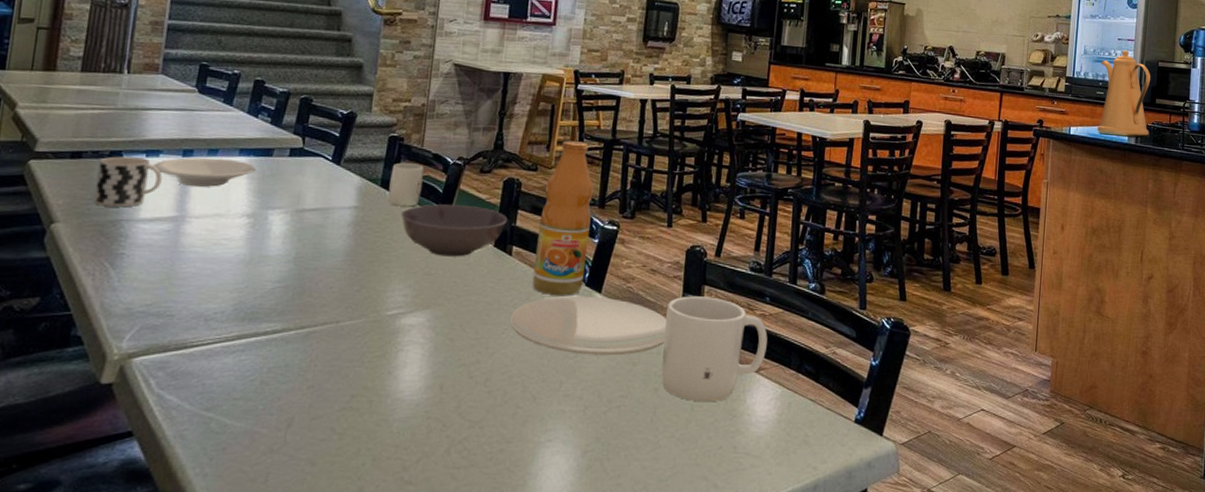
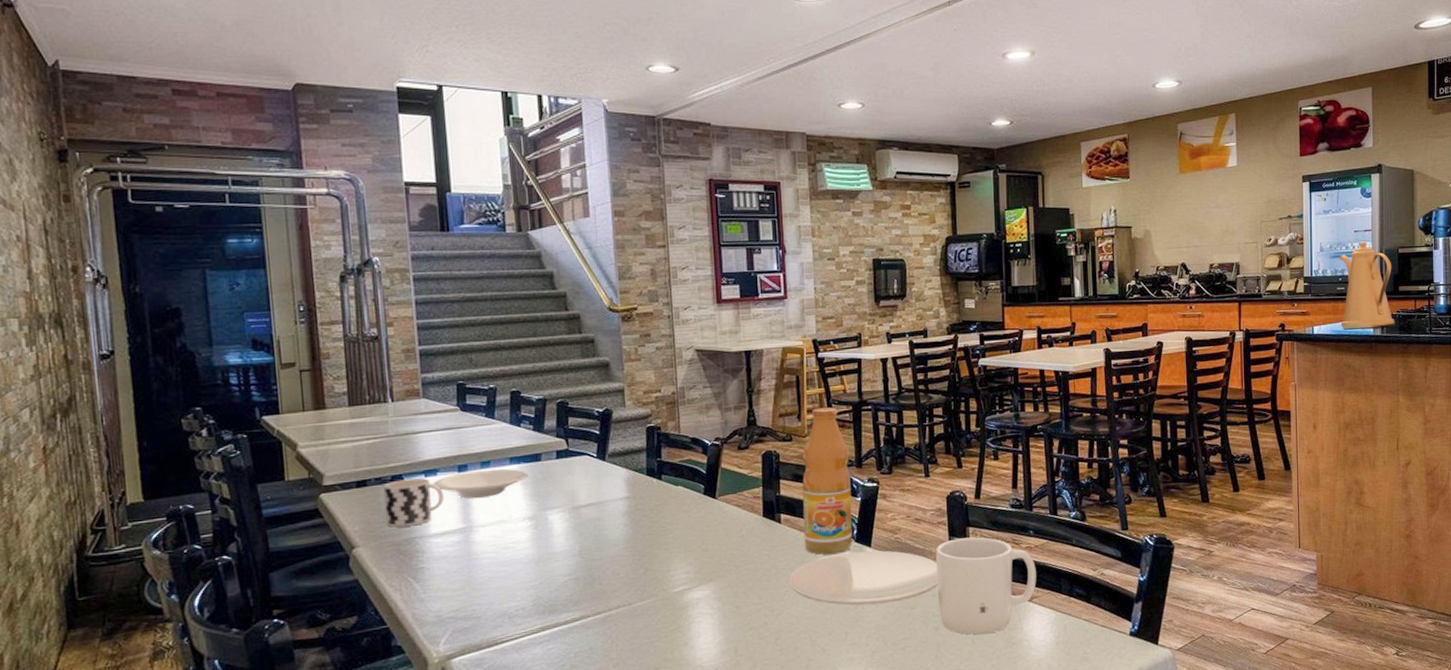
mug: present [388,162,424,207] -> none [654,449,687,492]
bowl: present [401,204,508,257] -> none [670,482,772,532]

